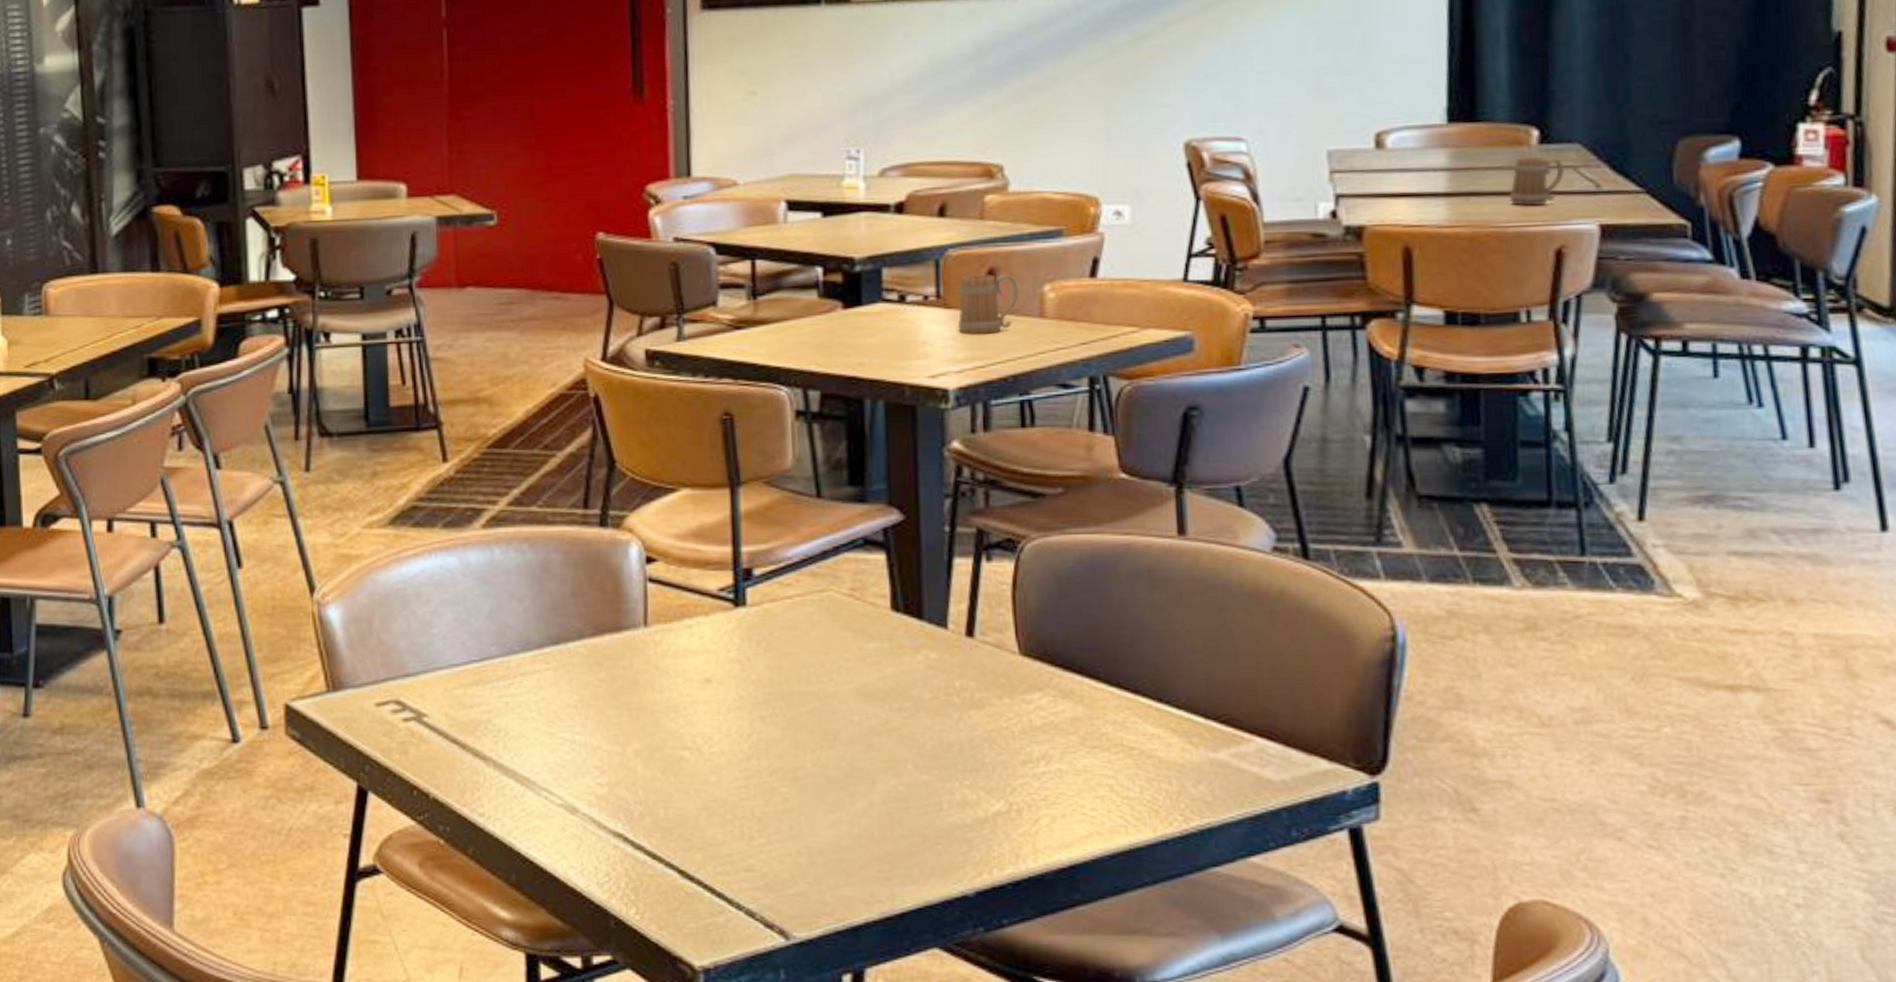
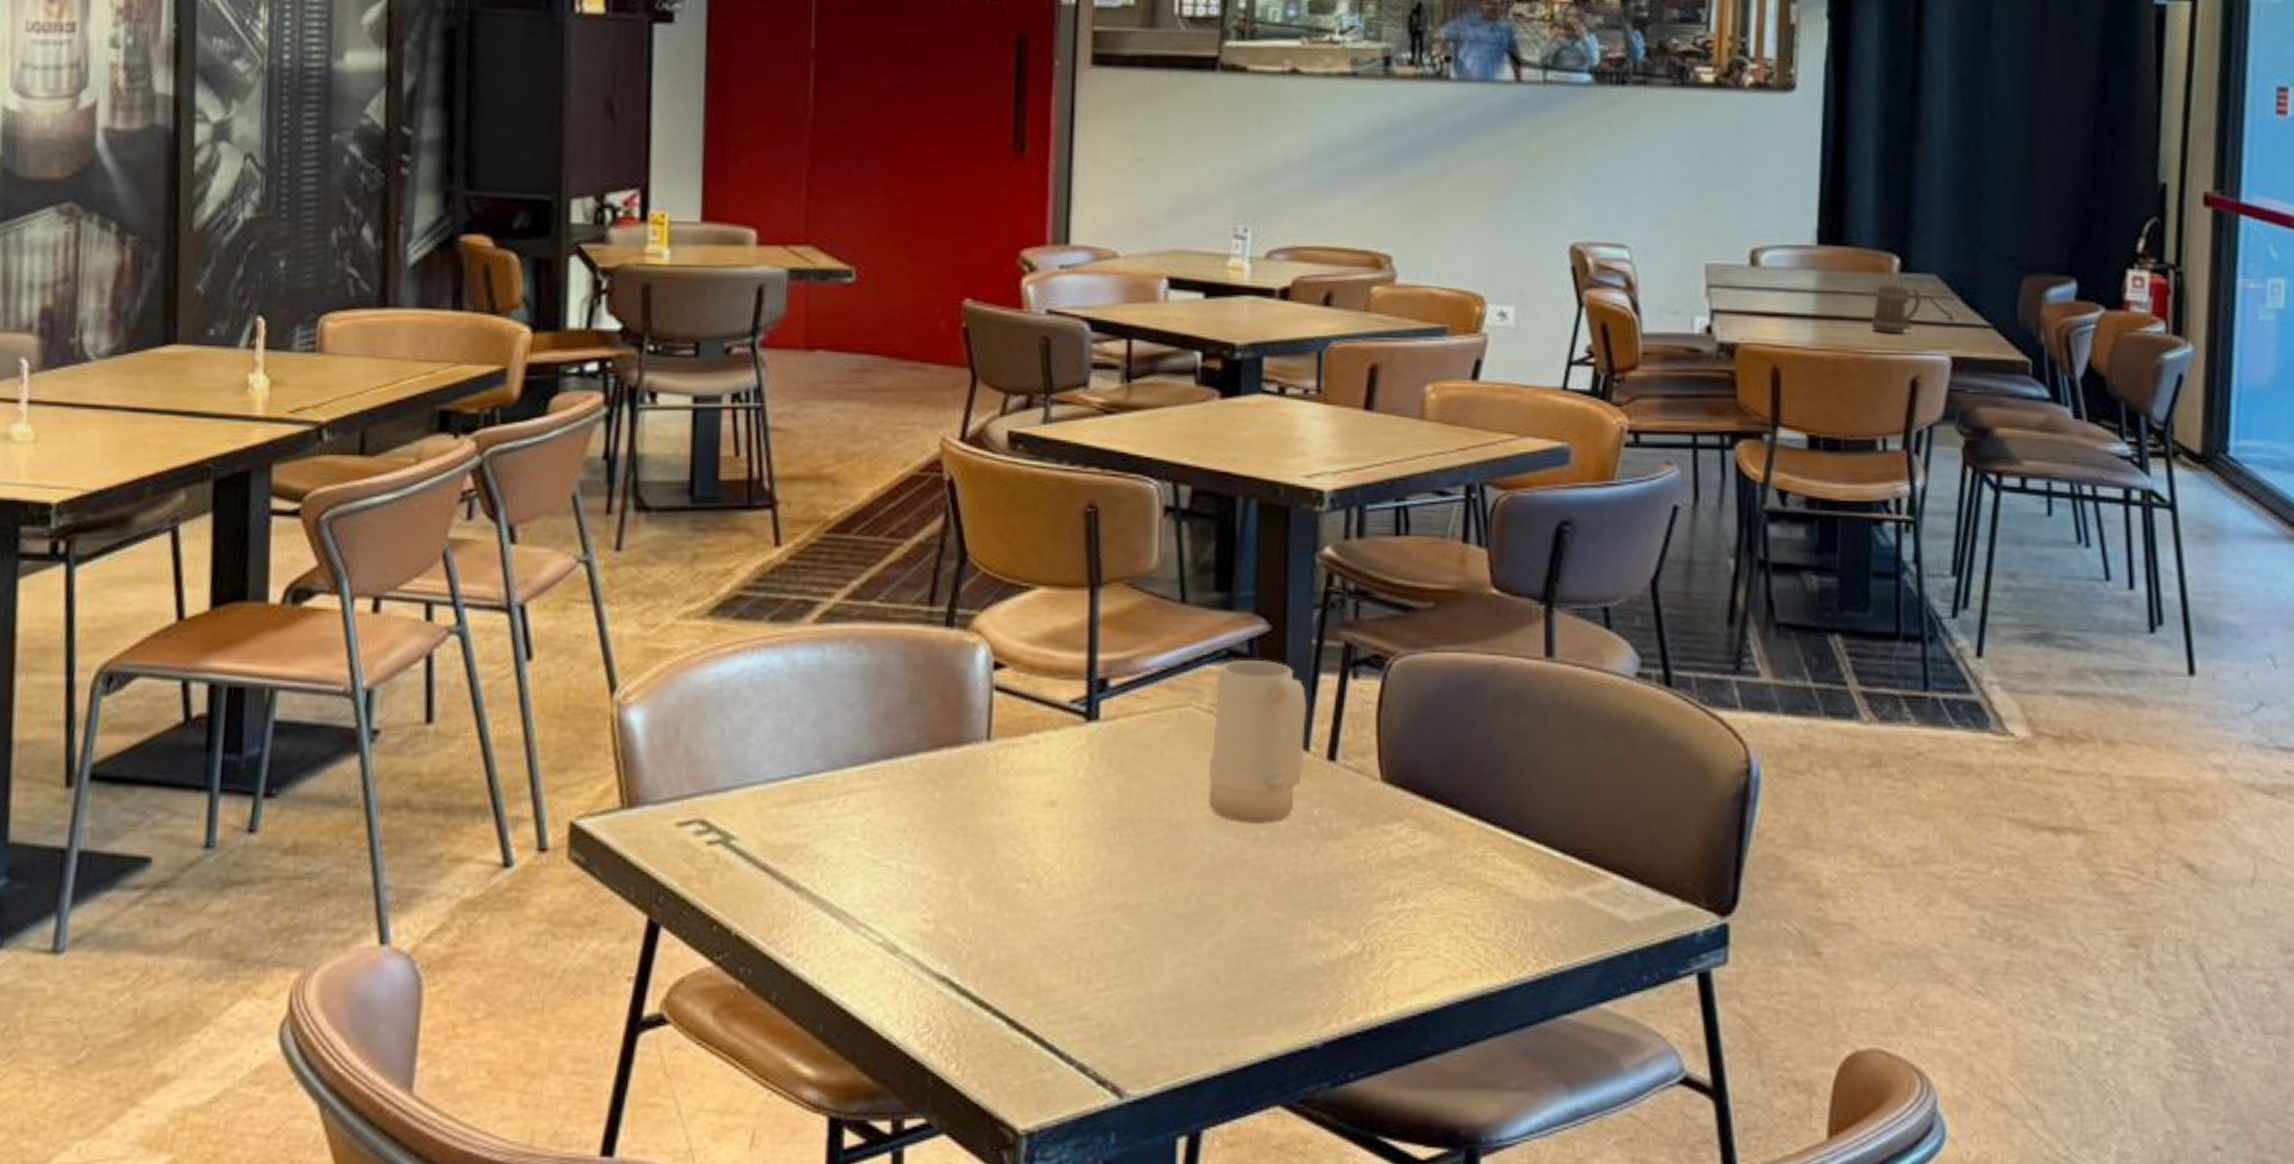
beer mug: none [851,547,944,694] -> present [1208,659,1307,822]
beer mug: present [957,274,1020,337] -> none [1337,369,1401,436]

